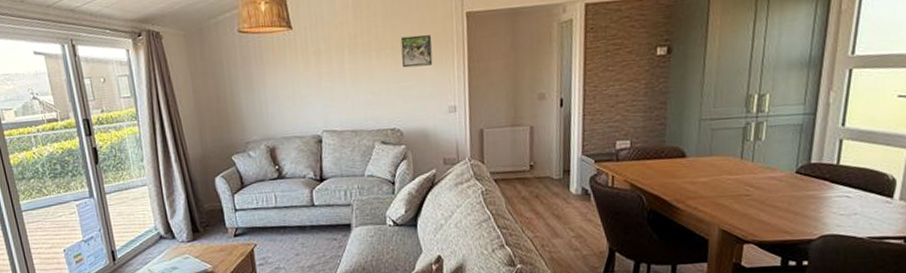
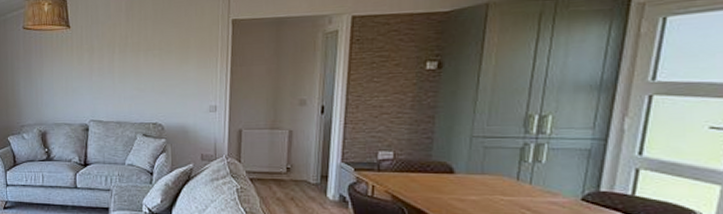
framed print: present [400,35,433,68] -> none [168,38,198,68]

